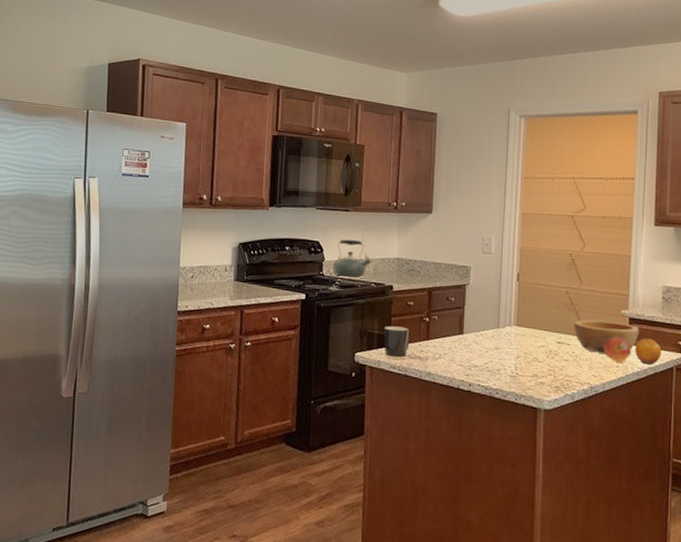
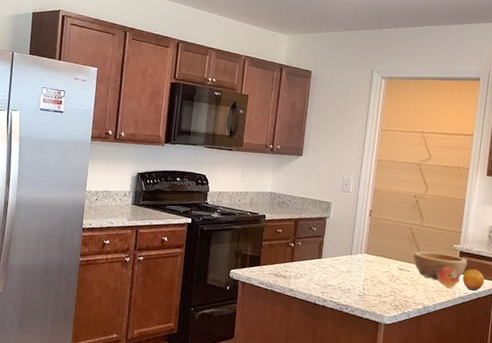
kettle: present [333,239,372,279] -> none [216,174,249,208]
mug: present [383,326,410,360] -> none [255,248,277,277]

